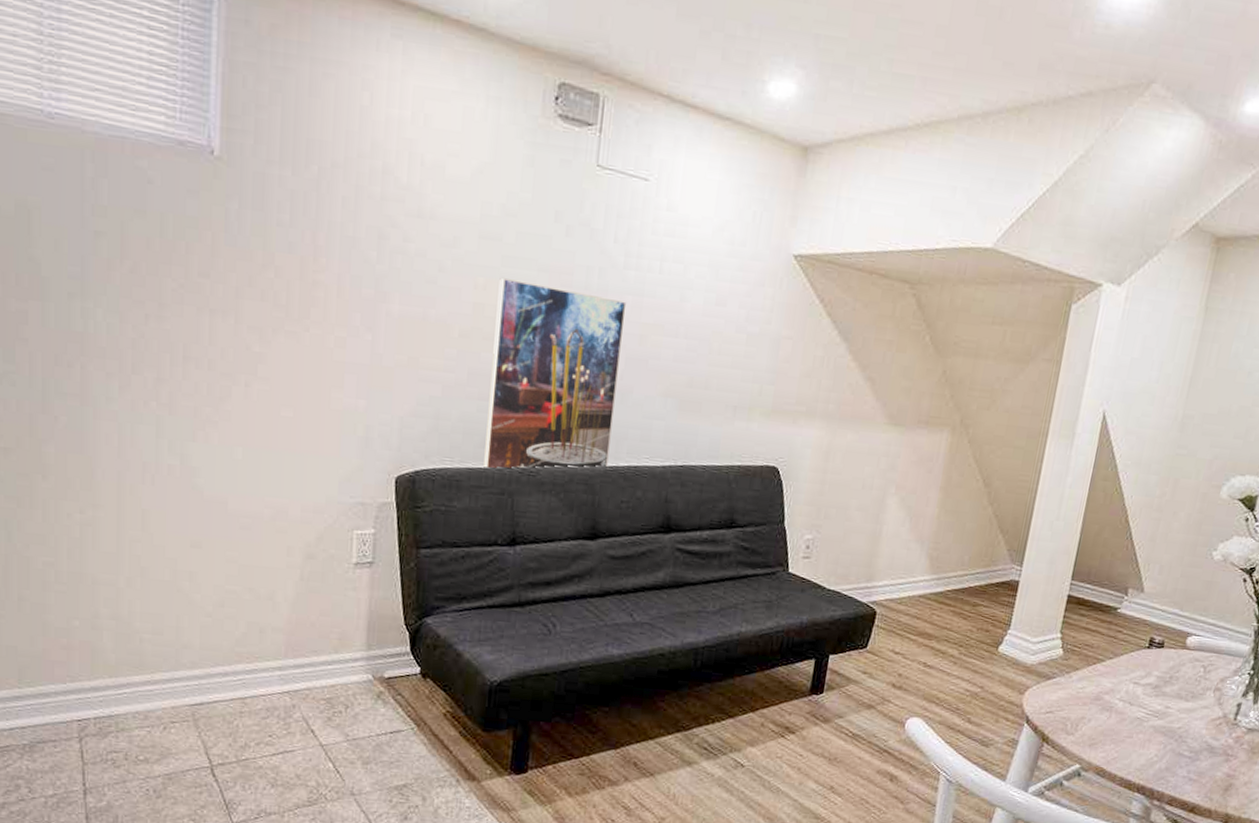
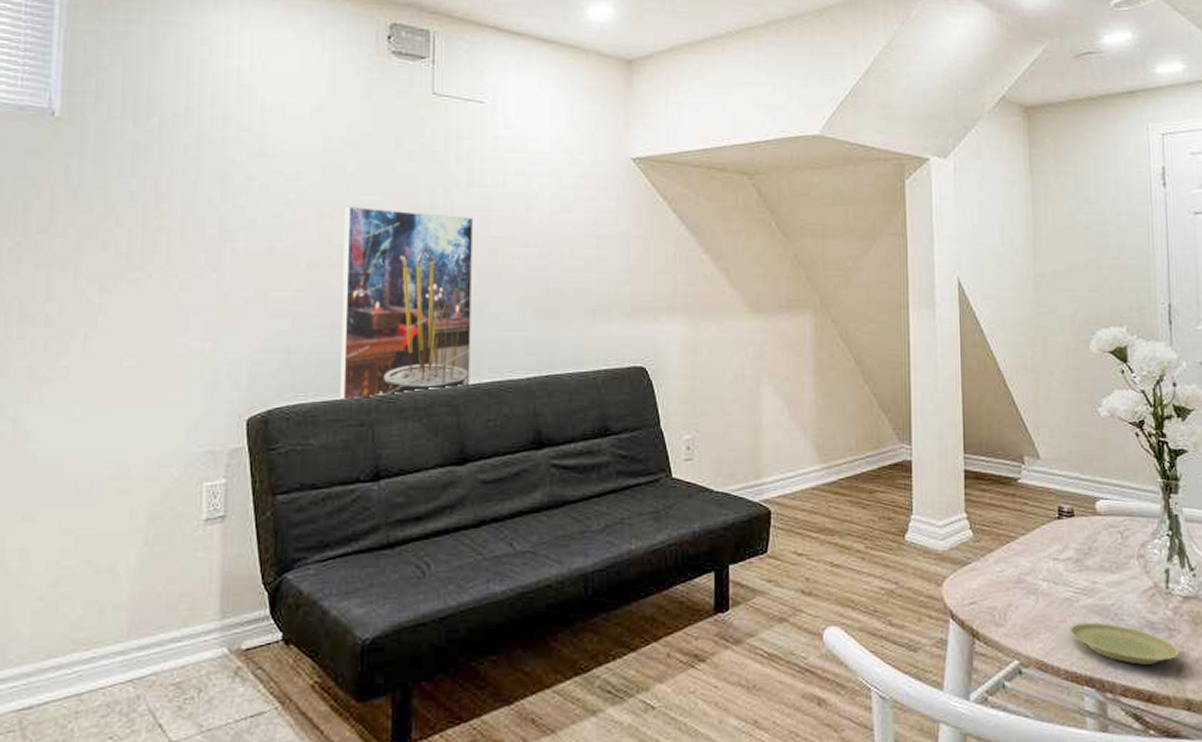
plate: none [1132,739,1231,782] -> present [1069,622,1179,665]

